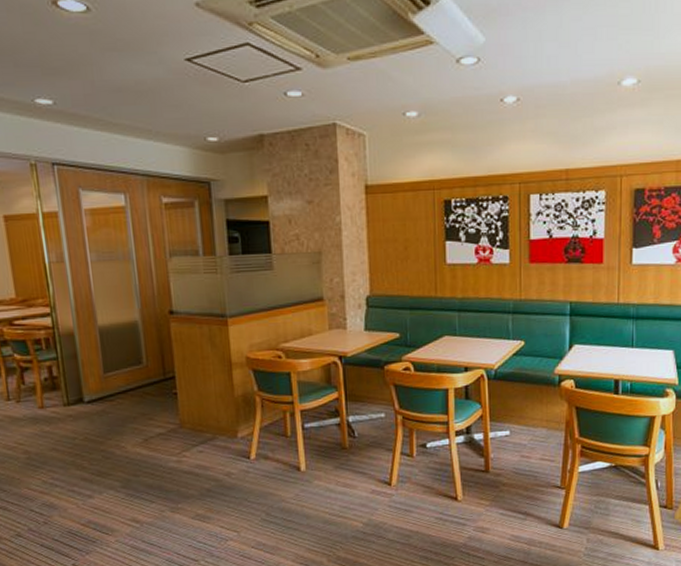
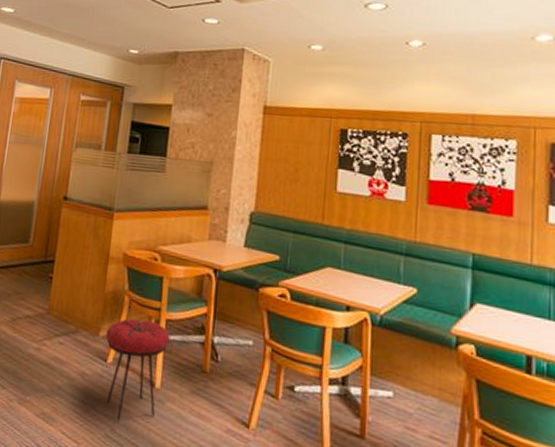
stool: none [243,414,307,506] -> present [105,319,170,421]

